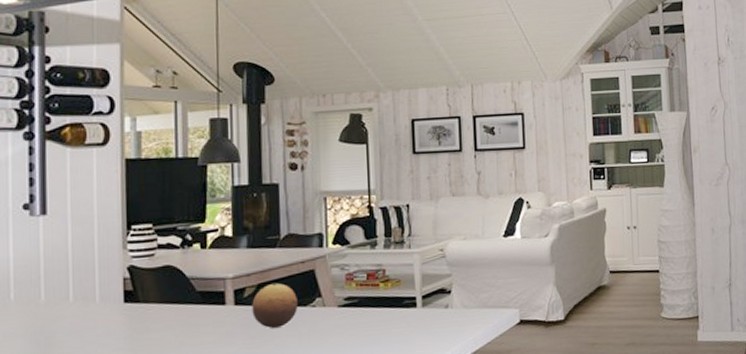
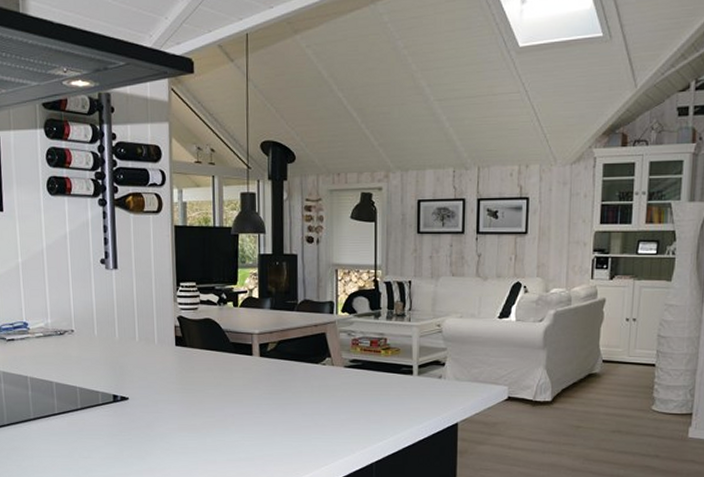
fruit: present [252,283,299,328] -> none [274,341,312,379]

